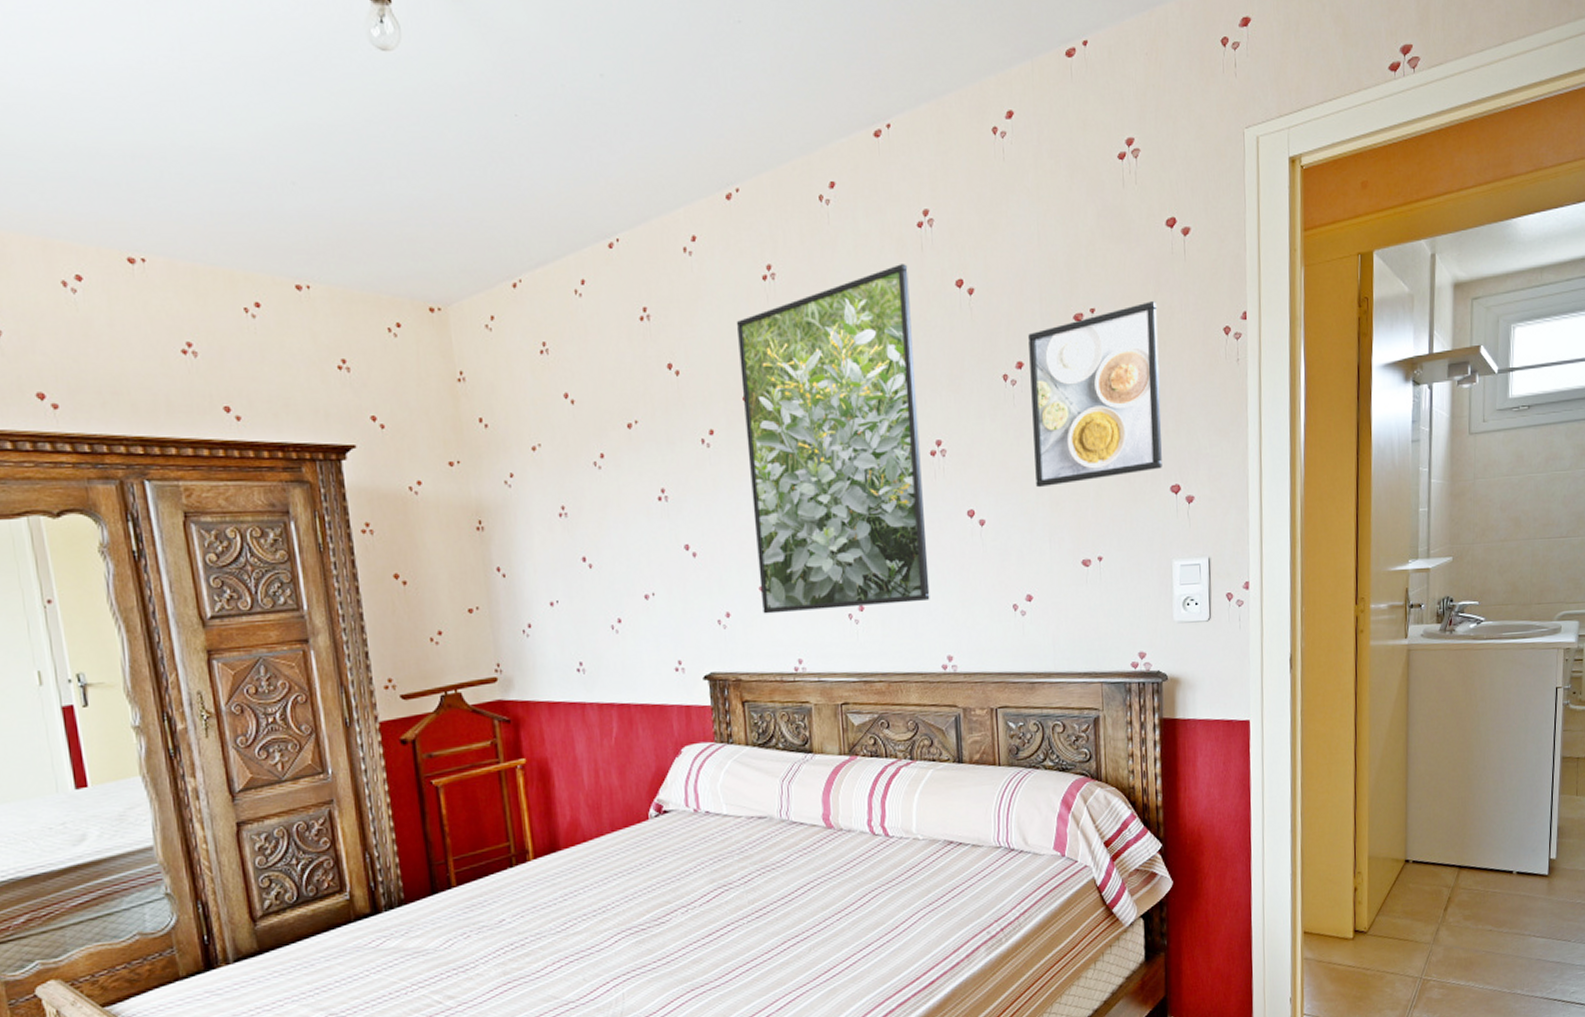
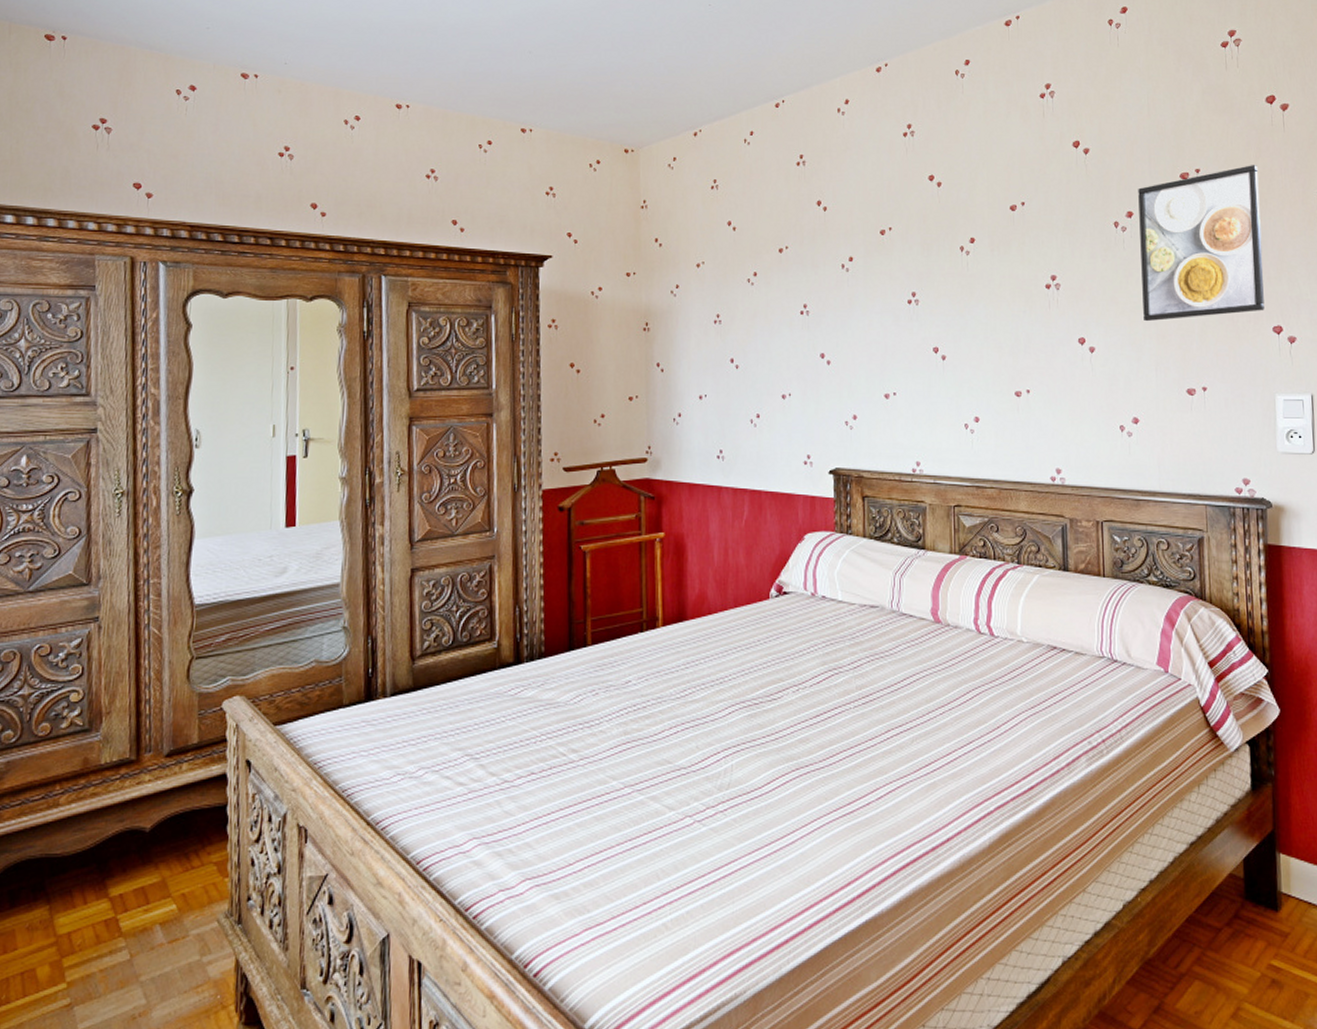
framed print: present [736,264,930,614] -> none [878,127,1041,419]

